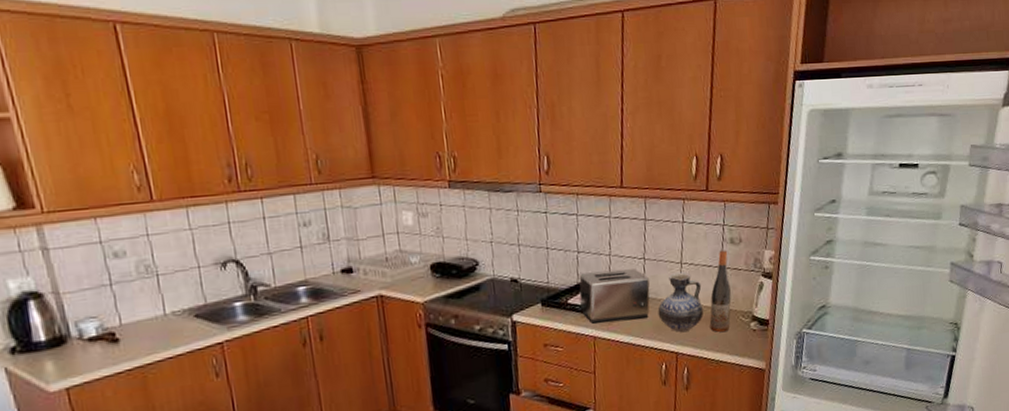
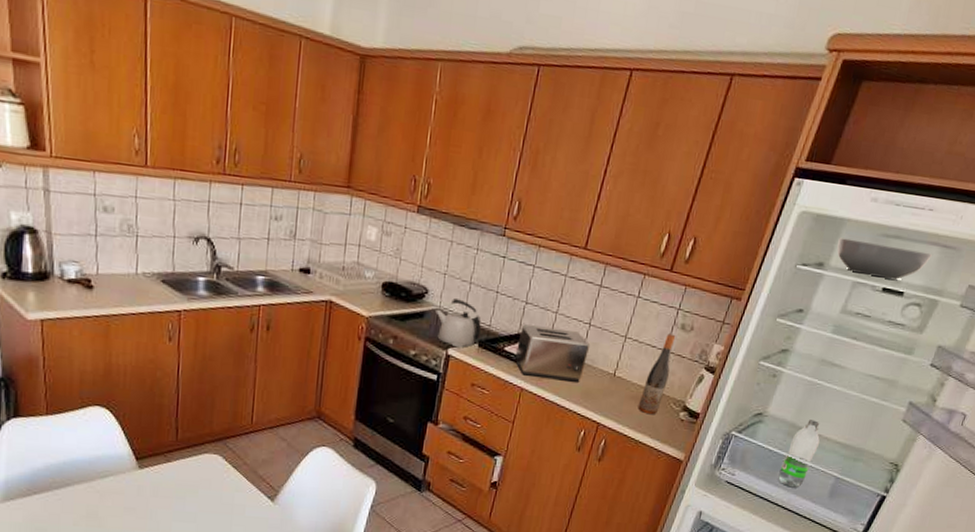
kettle: none [489,263,541,312] -> present [434,298,481,348]
ceramic jug: present [657,271,704,333] -> none [589,345,641,406]
bowl: none [849,123,934,156] -> present [837,237,933,280]
bottle: none [855,300,884,370] -> present [778,420,820,488]

